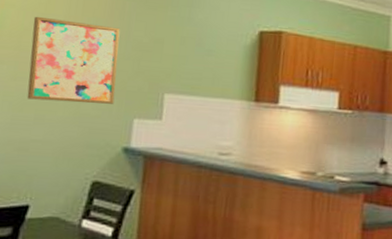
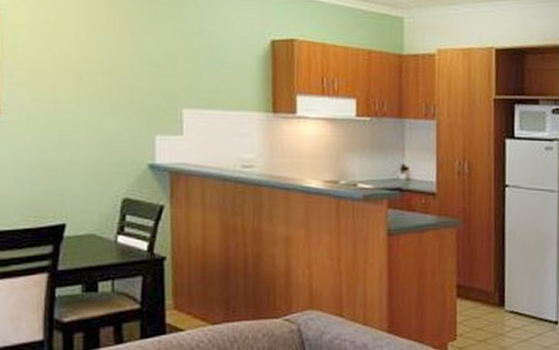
wall art: present [27,16,120,104] -> none [45,35,134,122]

